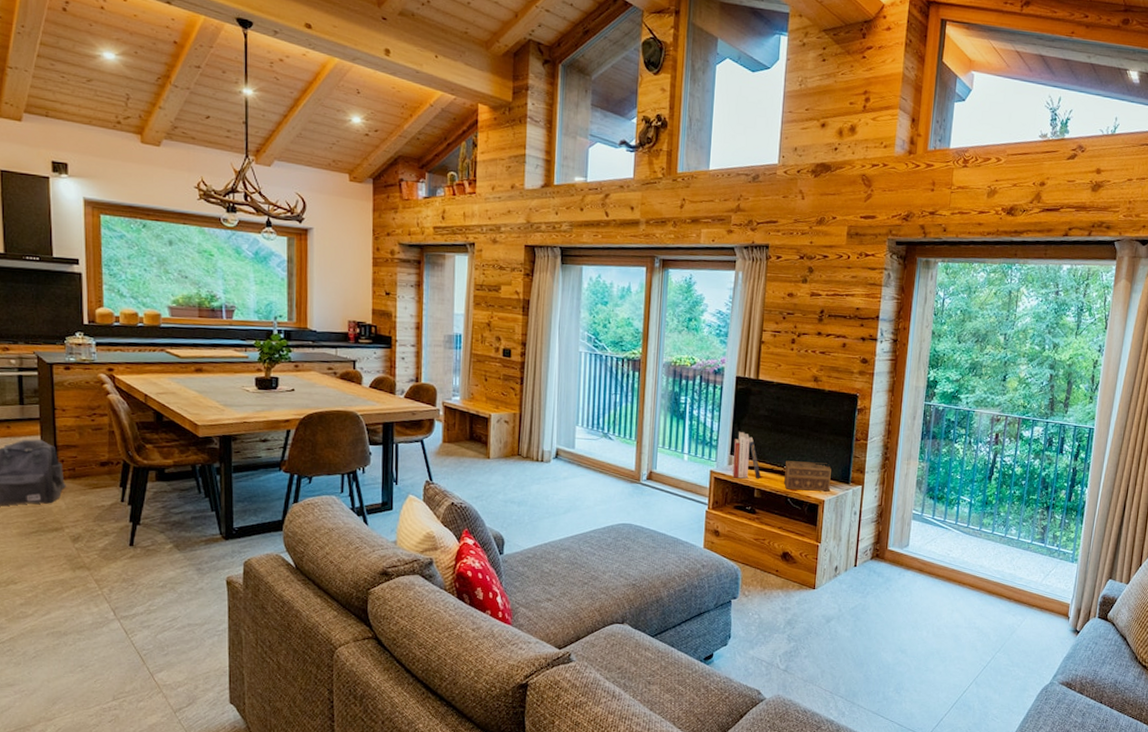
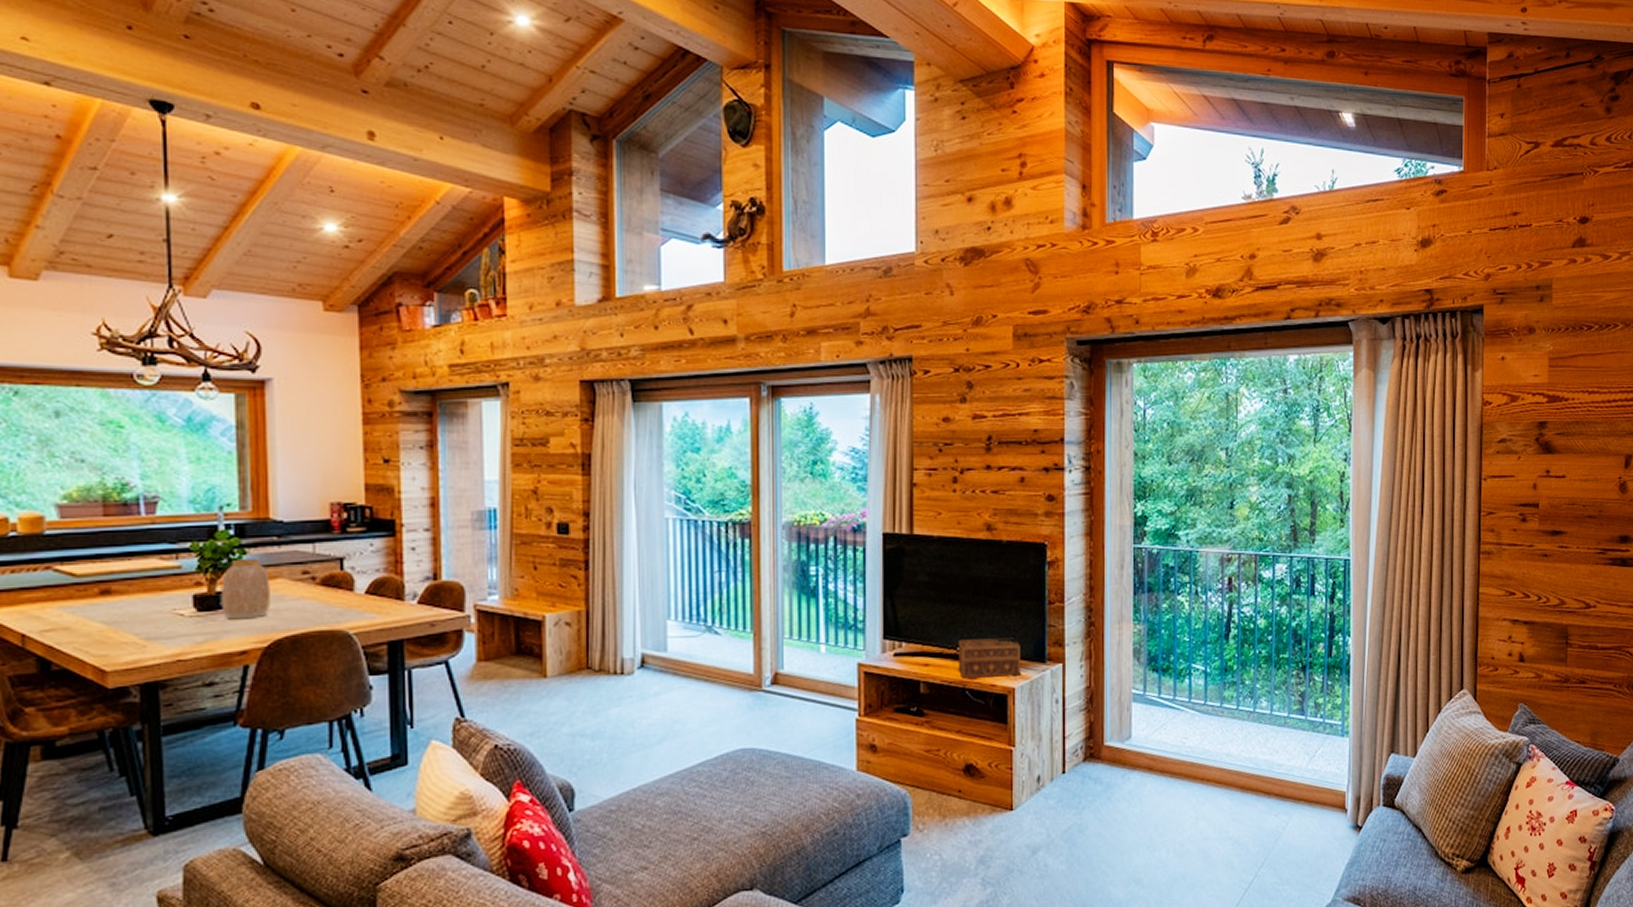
vase: none [274,355,306,398] -> present [221,558,270,620]
books: present [733,432,761,479] -> none [886,607,926,670]

